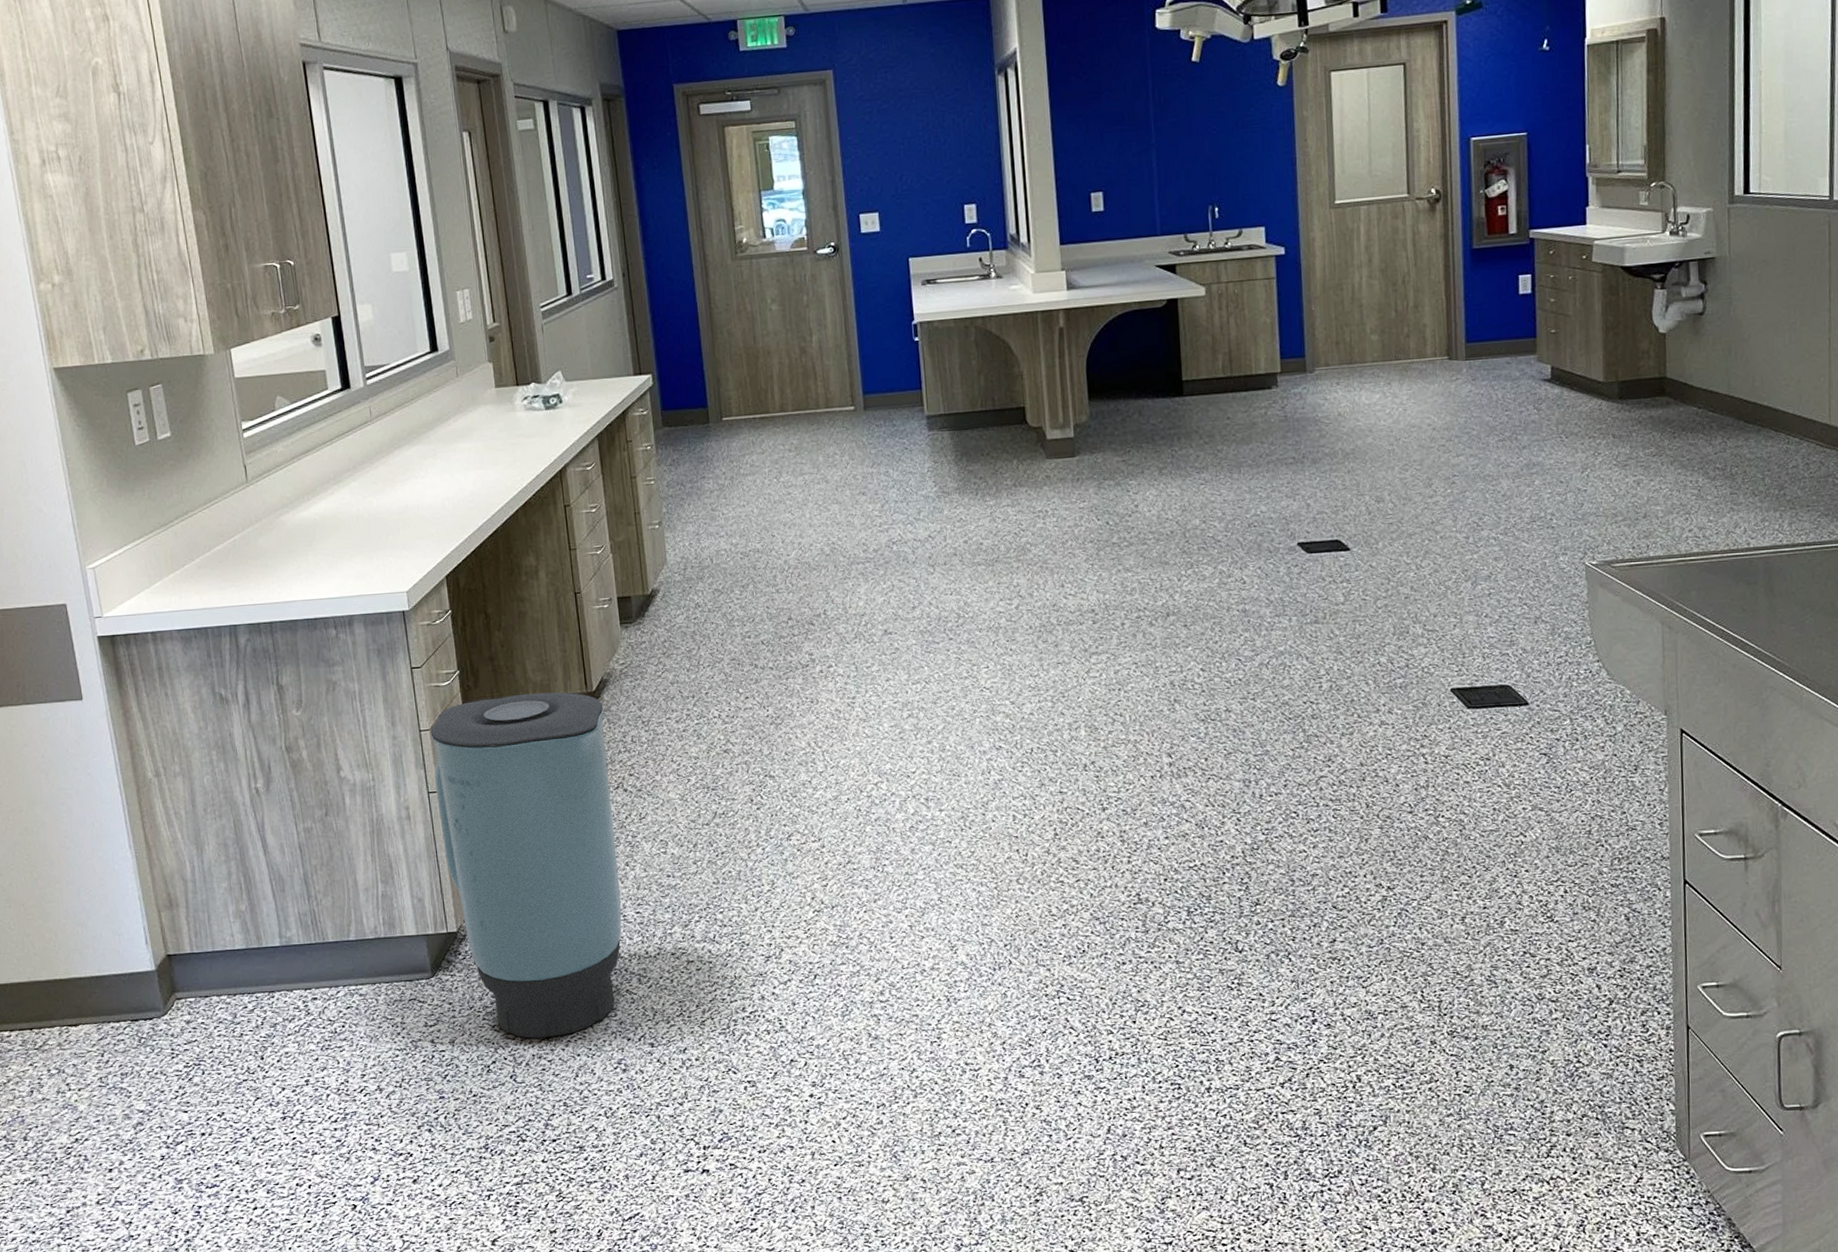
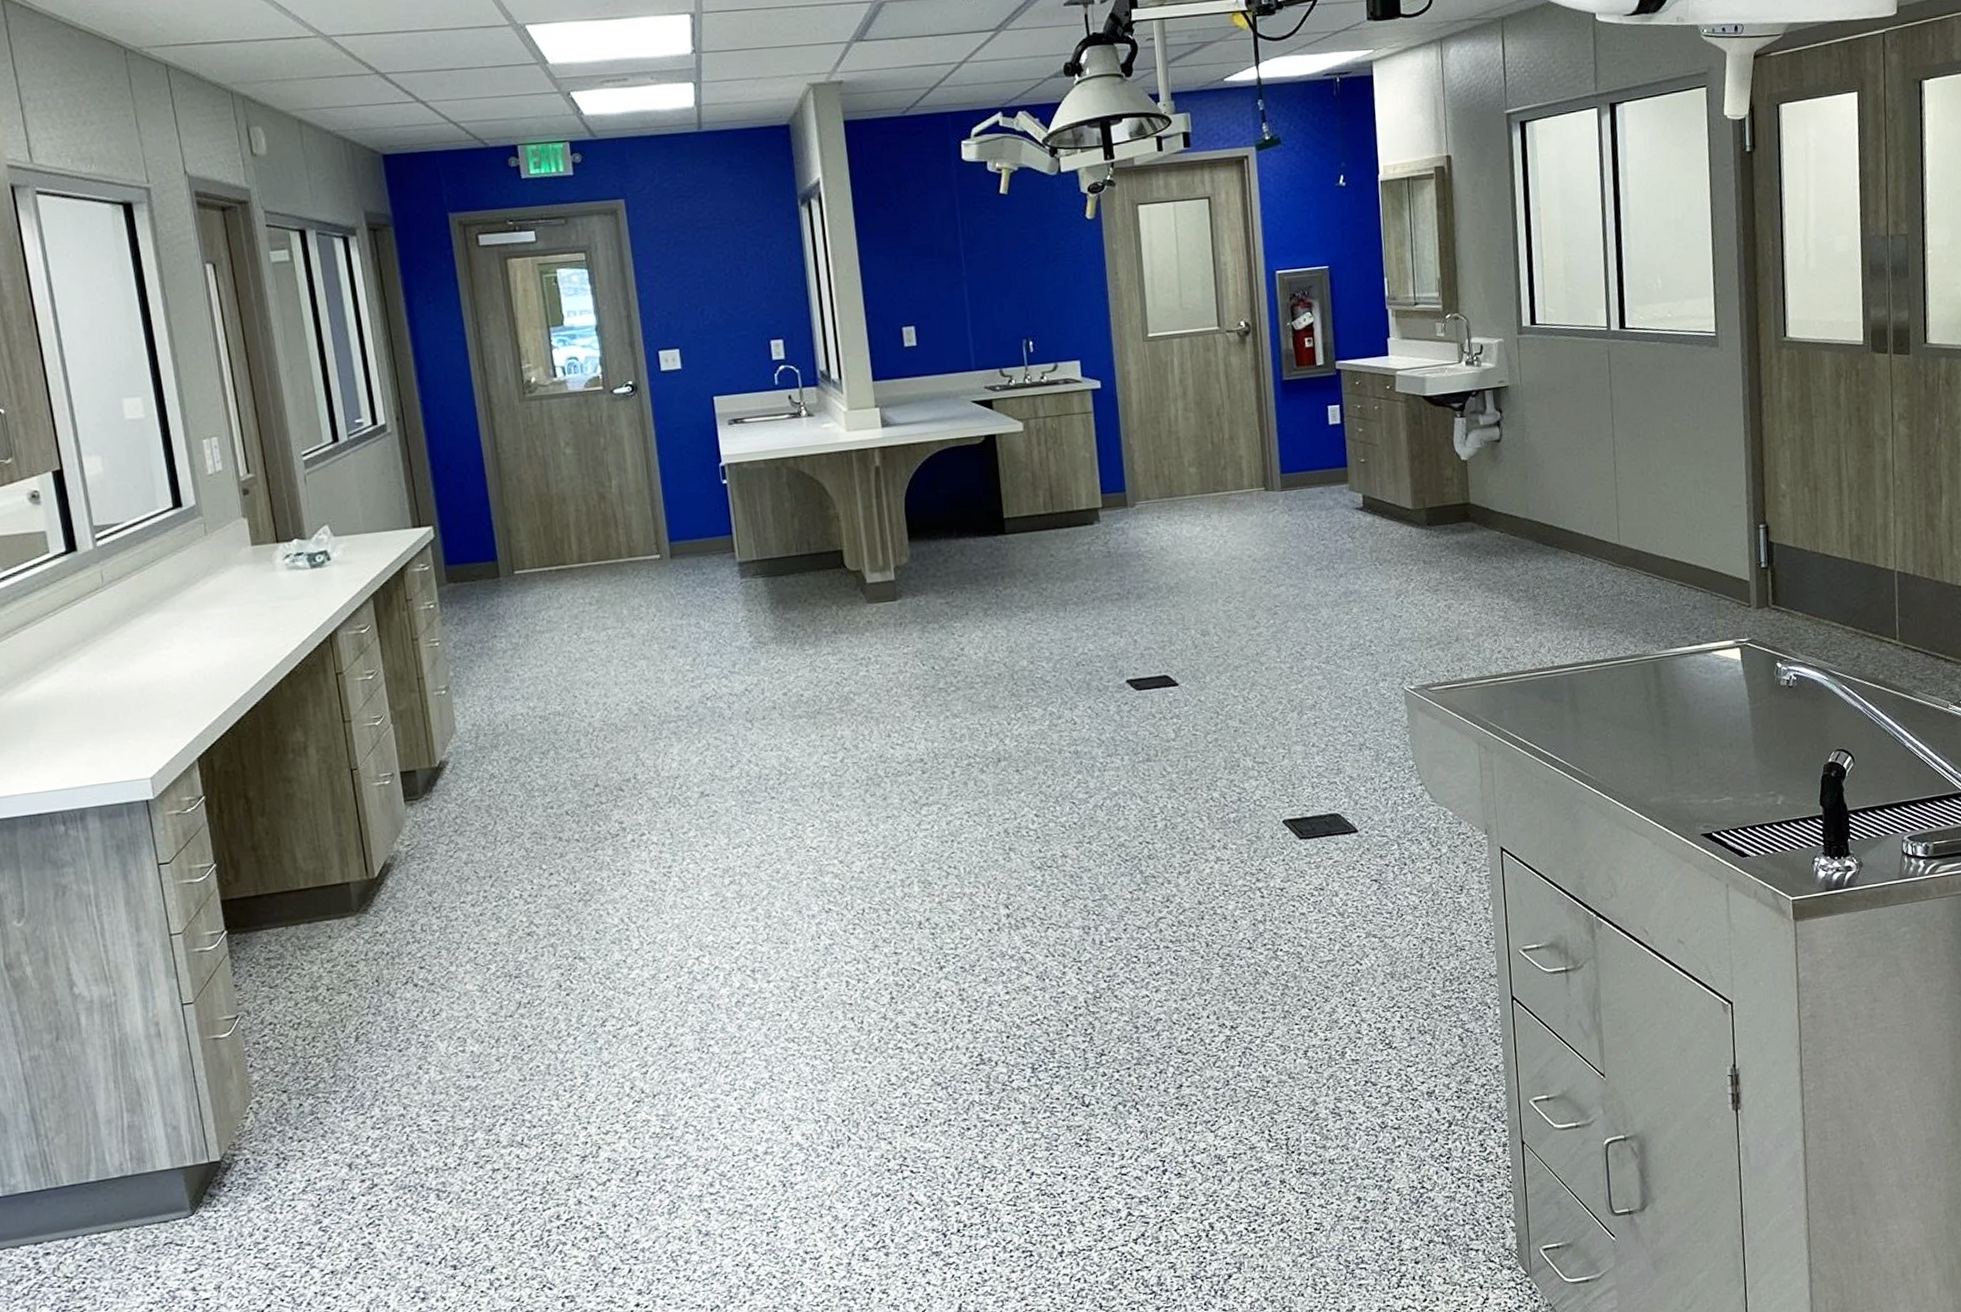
trash can: present [430,692,622,1039] -> none [183,880,416,1274]

